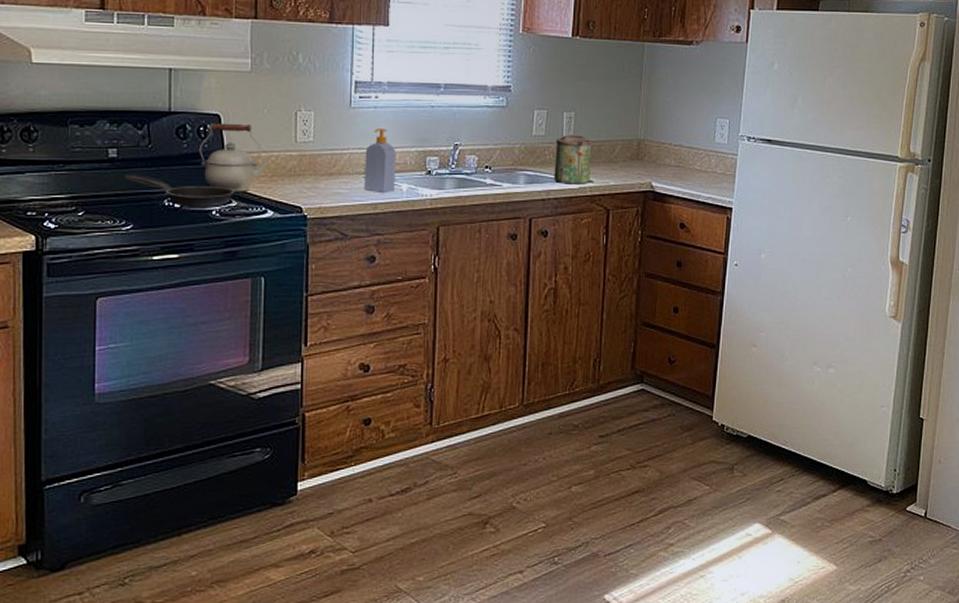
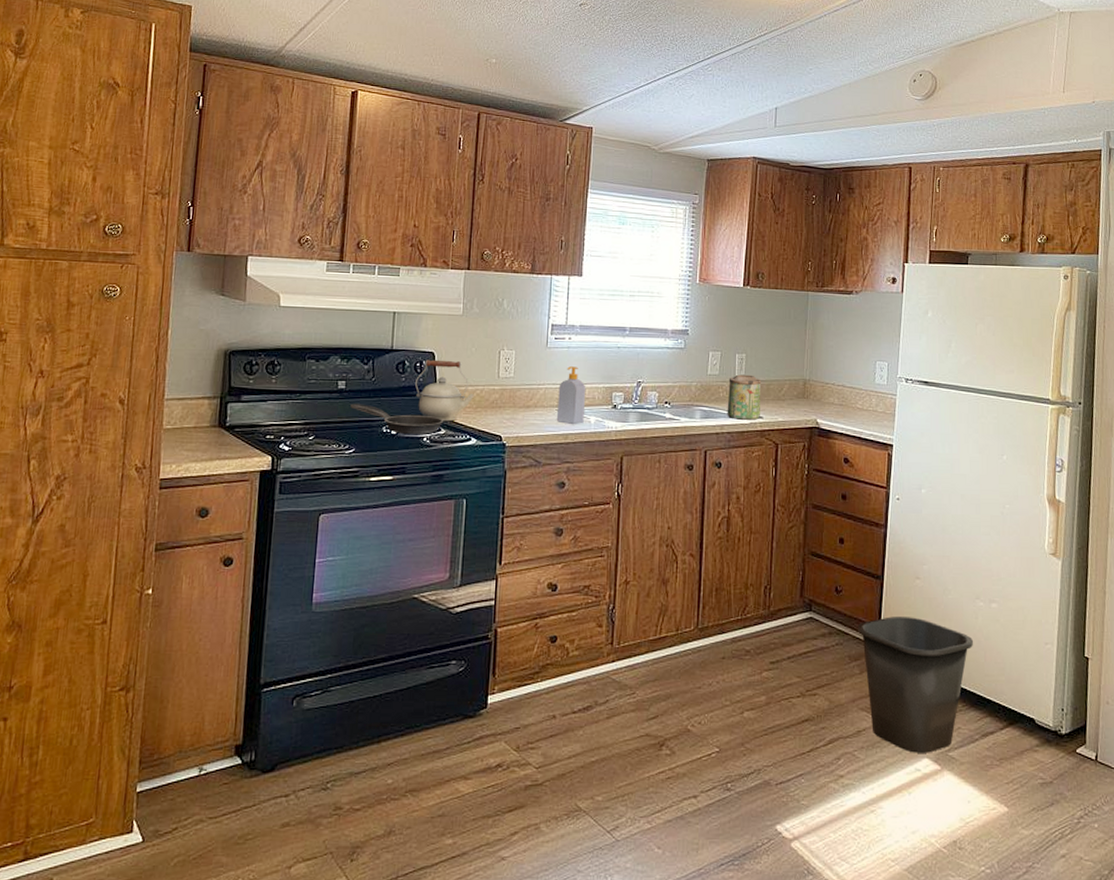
waste bin: none [690,385,810,519] -> present [857,617,974,753]

